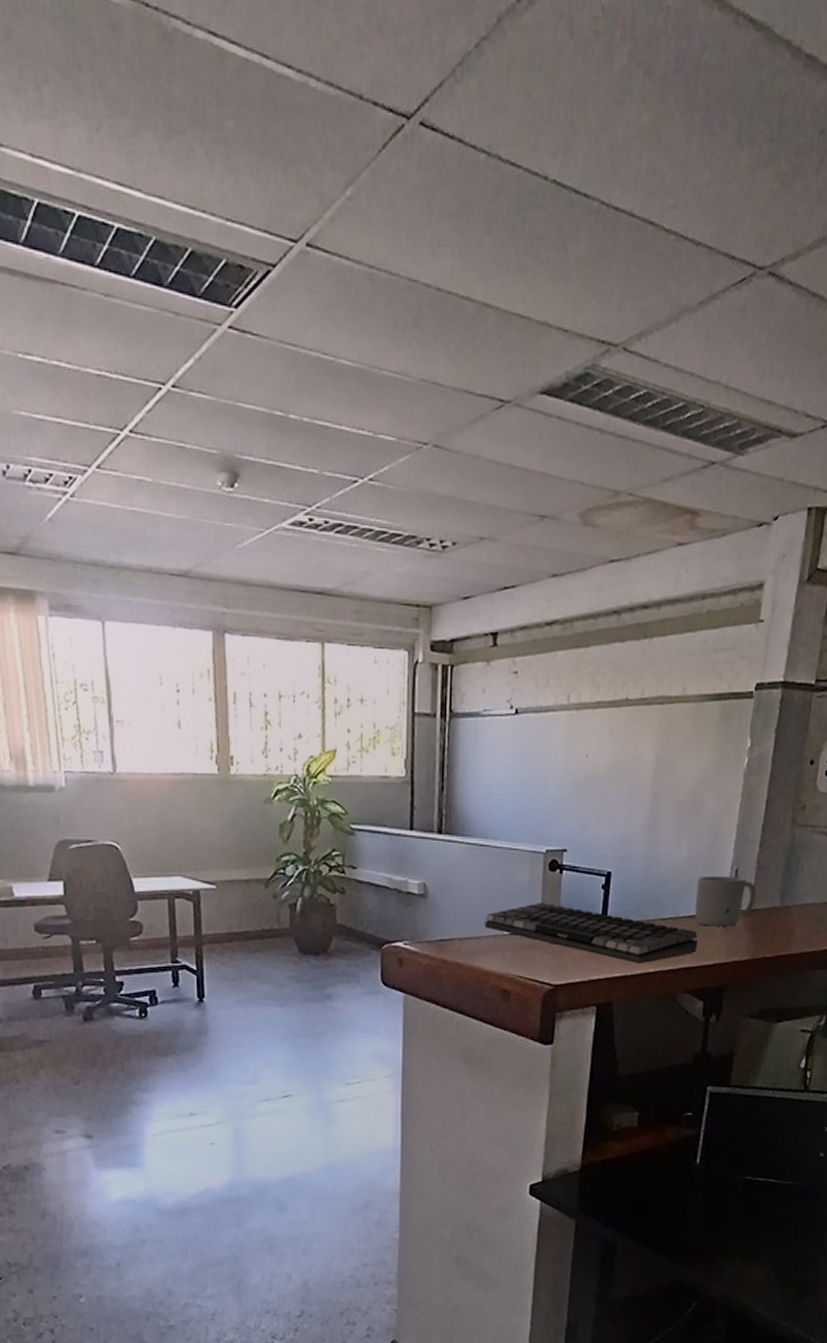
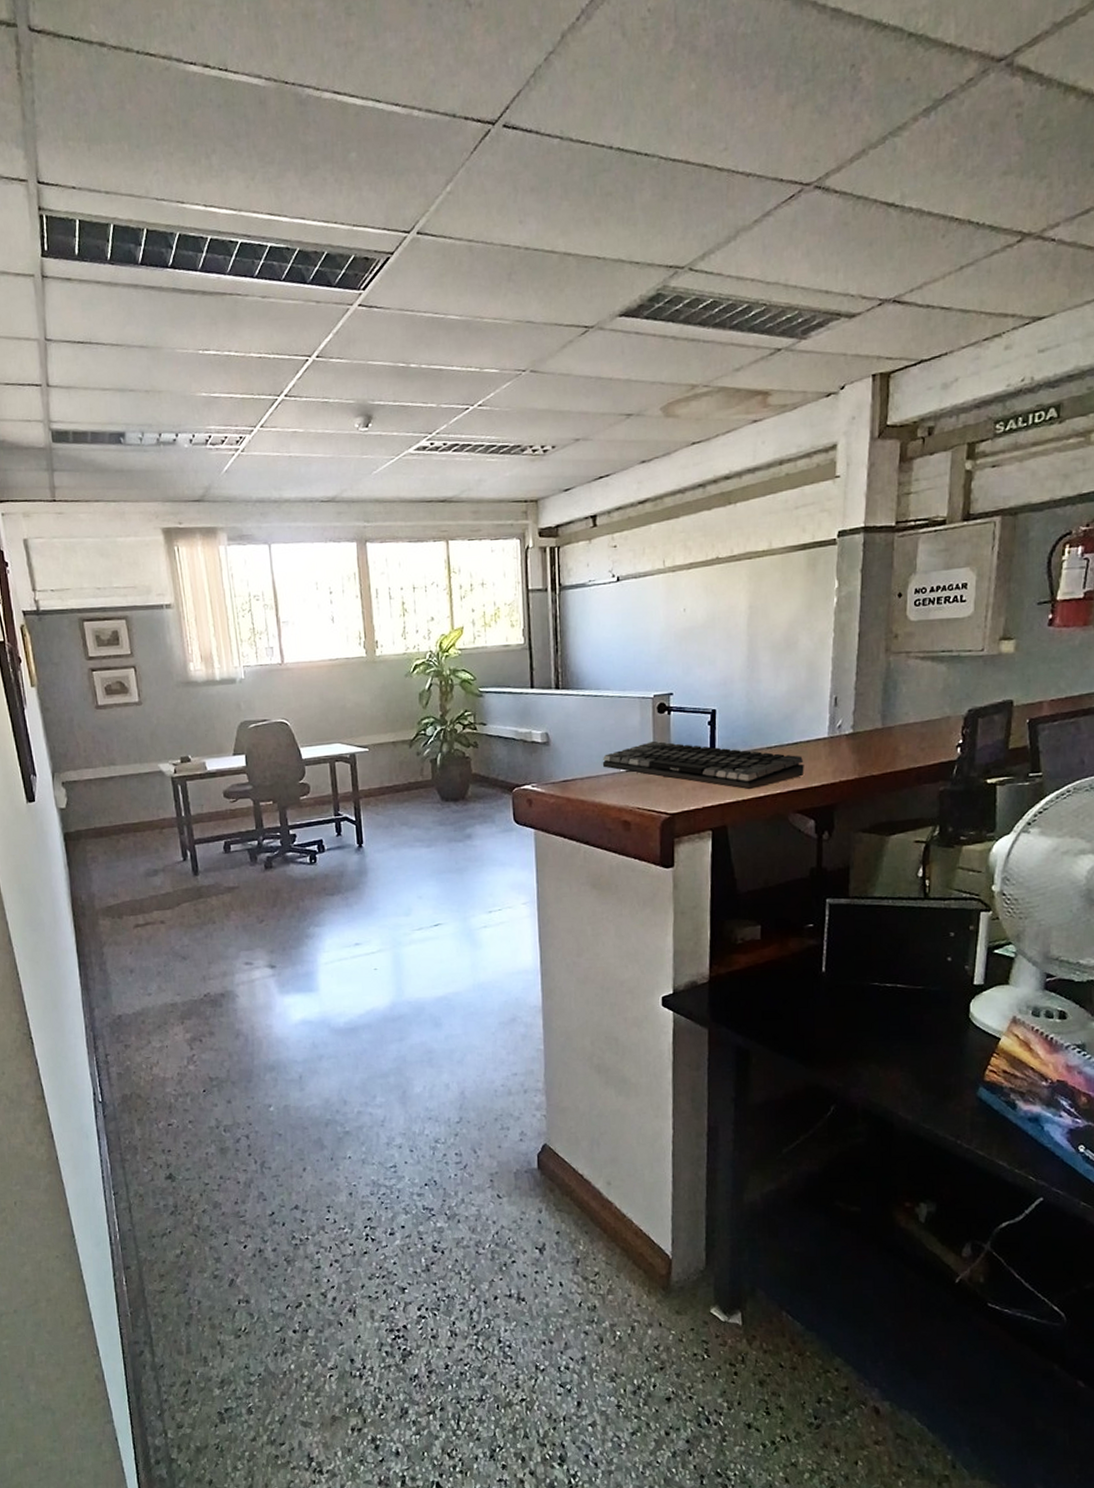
mug: present [694,875,757,927] -> none [798,704,858,751]

